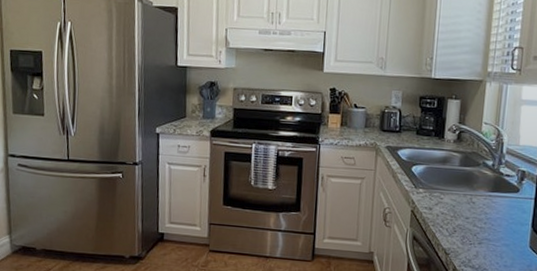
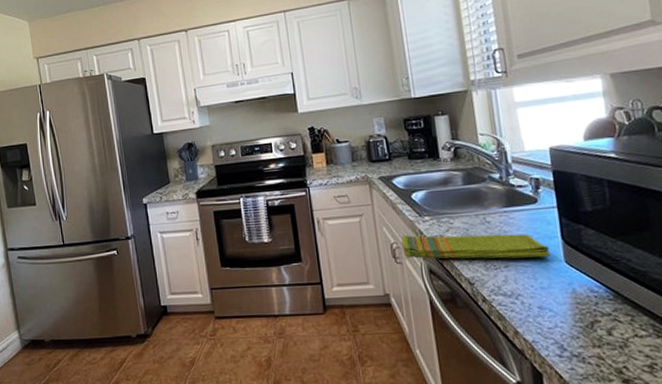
dish towel: none [394,202,520,241] -> present [401,233,551,259]

